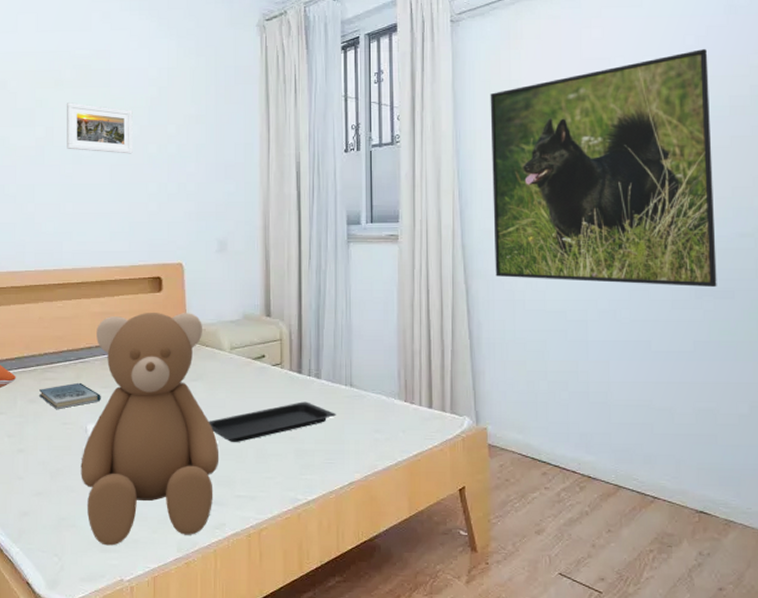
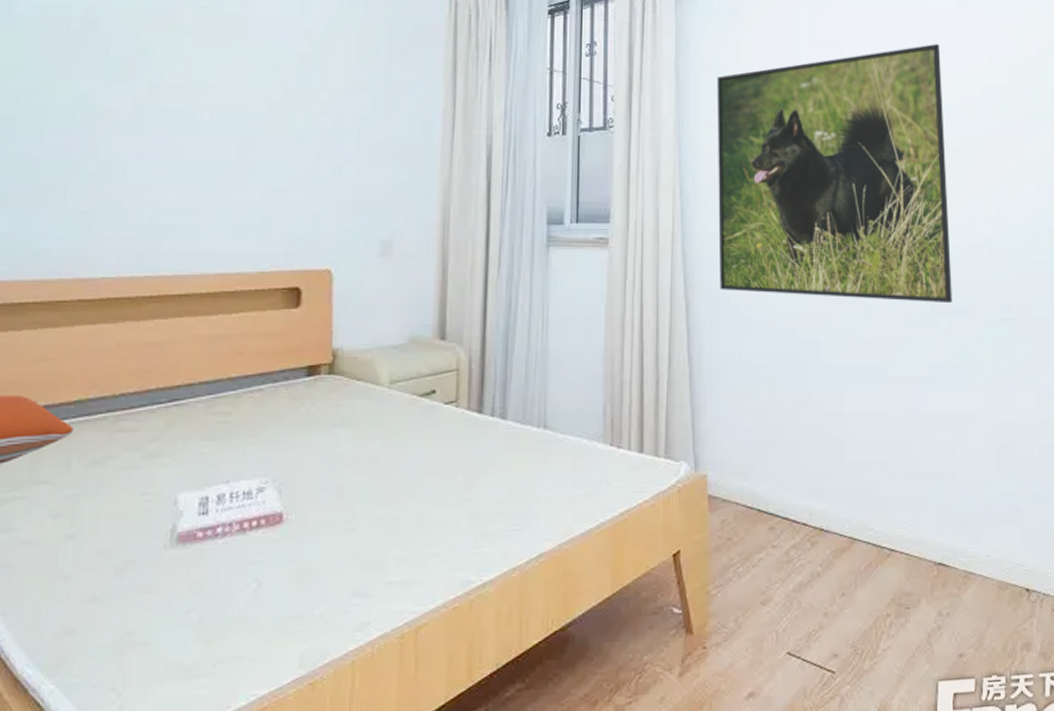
book: present [39,382,101,409] -> none [108,434,202,473]
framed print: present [67,102,133,154] -> none [178,54,276,125]
teddy bear: present [80,313,220,546] -> none [162,335,367,669]
serving tray: present [208,401,337,442] -> none [354,450,525,508]

